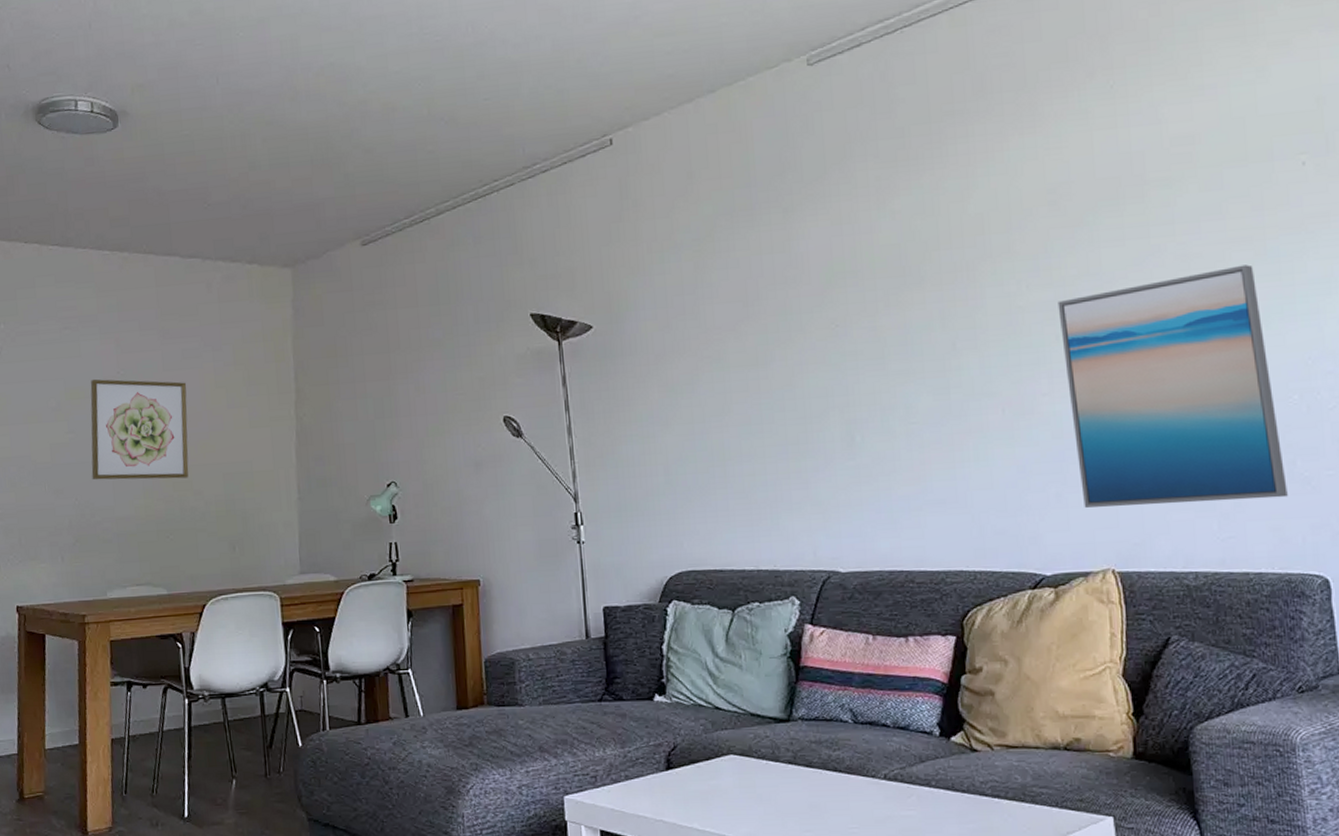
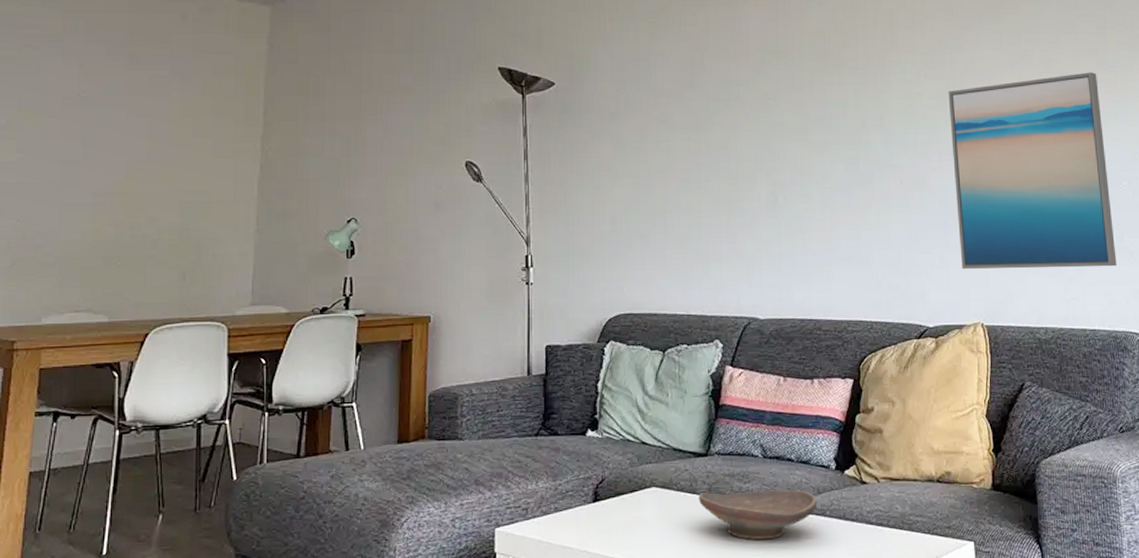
wall art: present [90,379,189,480] -> none [38,99,151,205]
decorative bowl: none [781,758,920,812] -> present [698,489,817,540]

